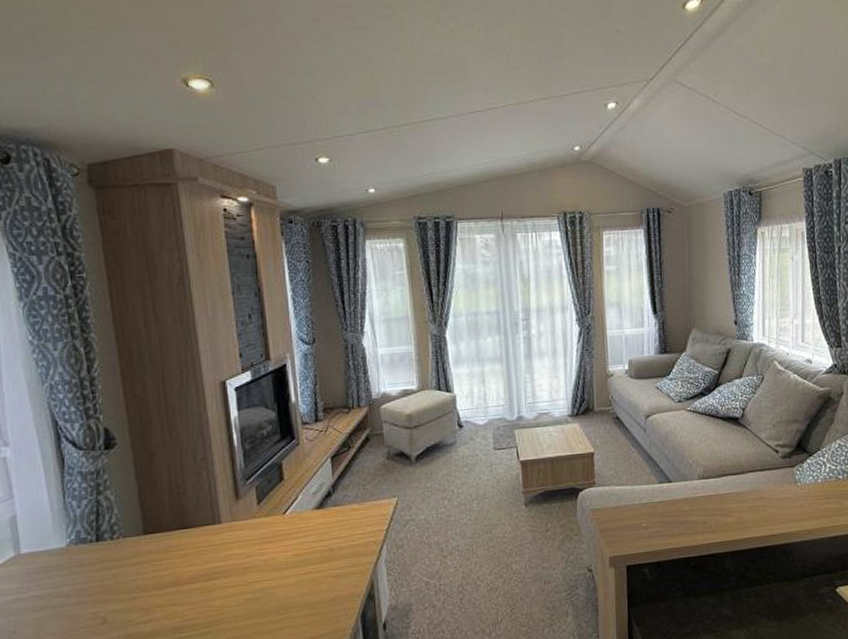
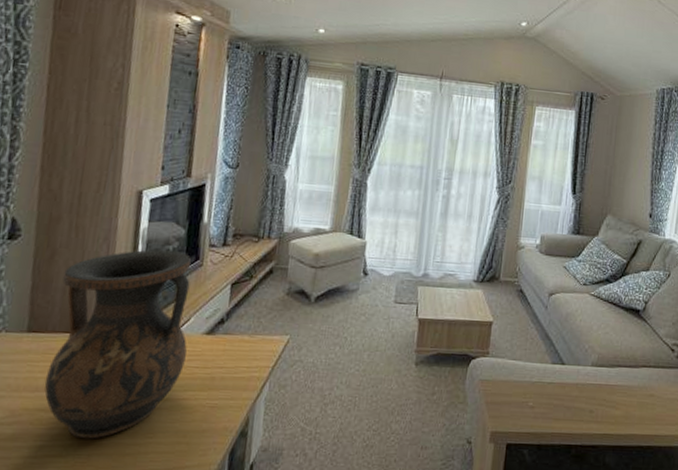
vase: none [166,434,301,625] -> present [44,249,191,439]

